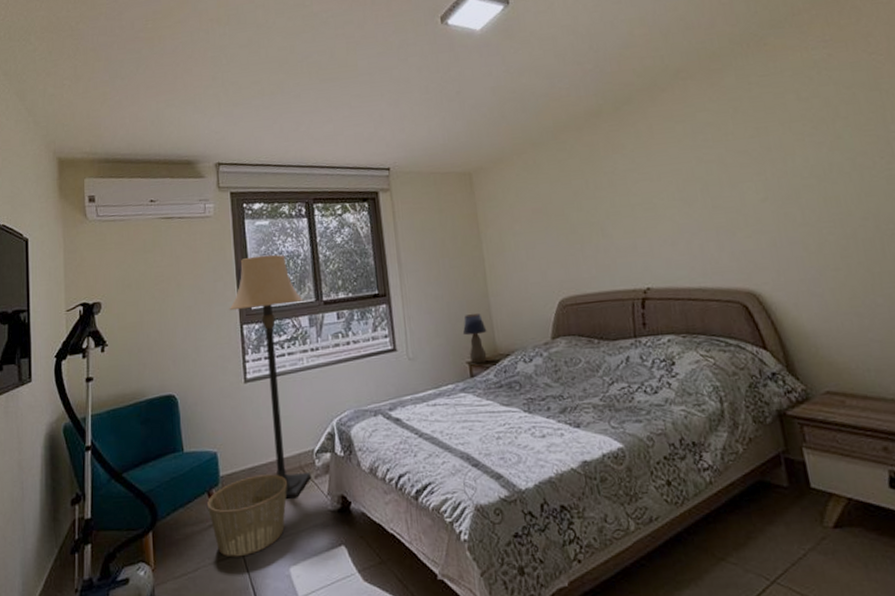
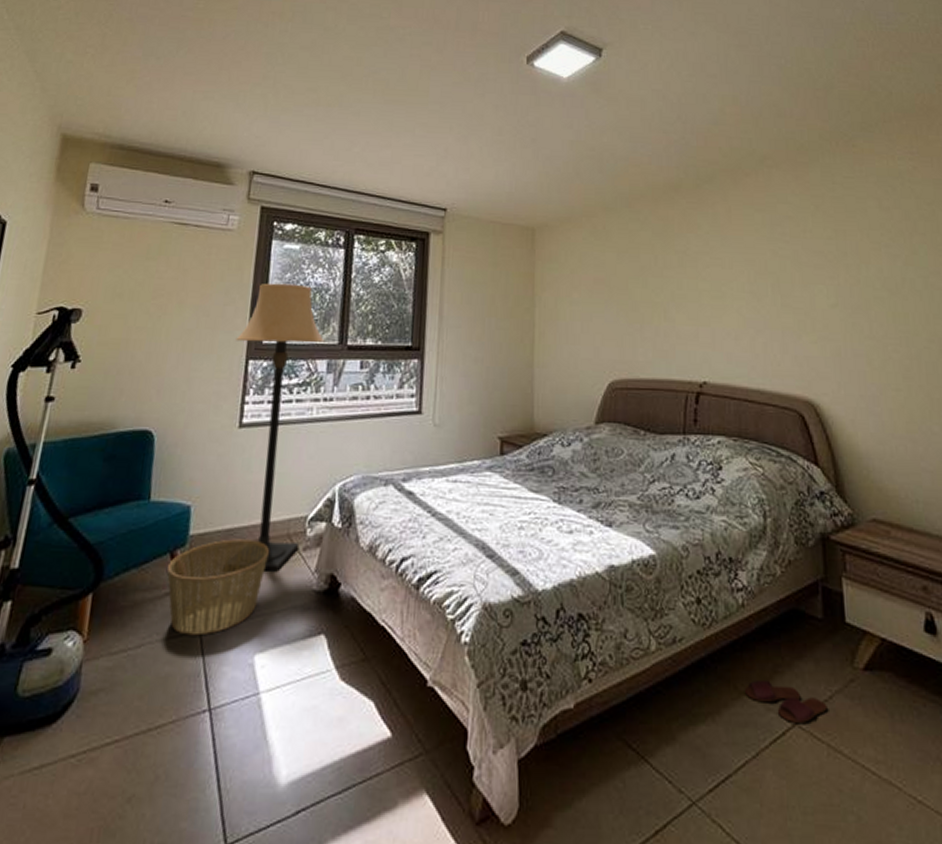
table lamp: present [462,313,487,363] -> none [498,383,526,440]
slippers: none [722,545,803,580] -> present [745,679,827,723]

